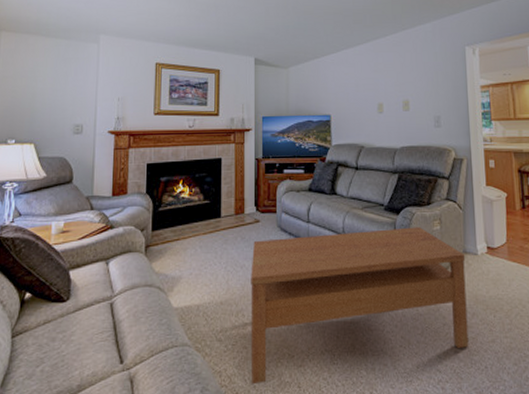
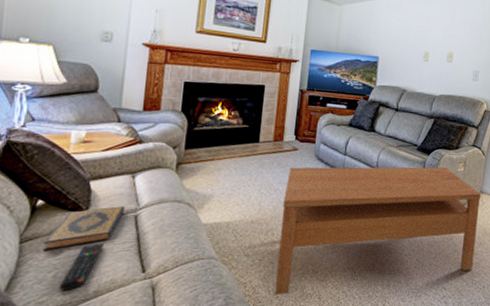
hardback book: none [32,294,101,344] -> present [43,206,125,250]
remote control: none [46,334,84,385] -> present [58,243,103,290]

